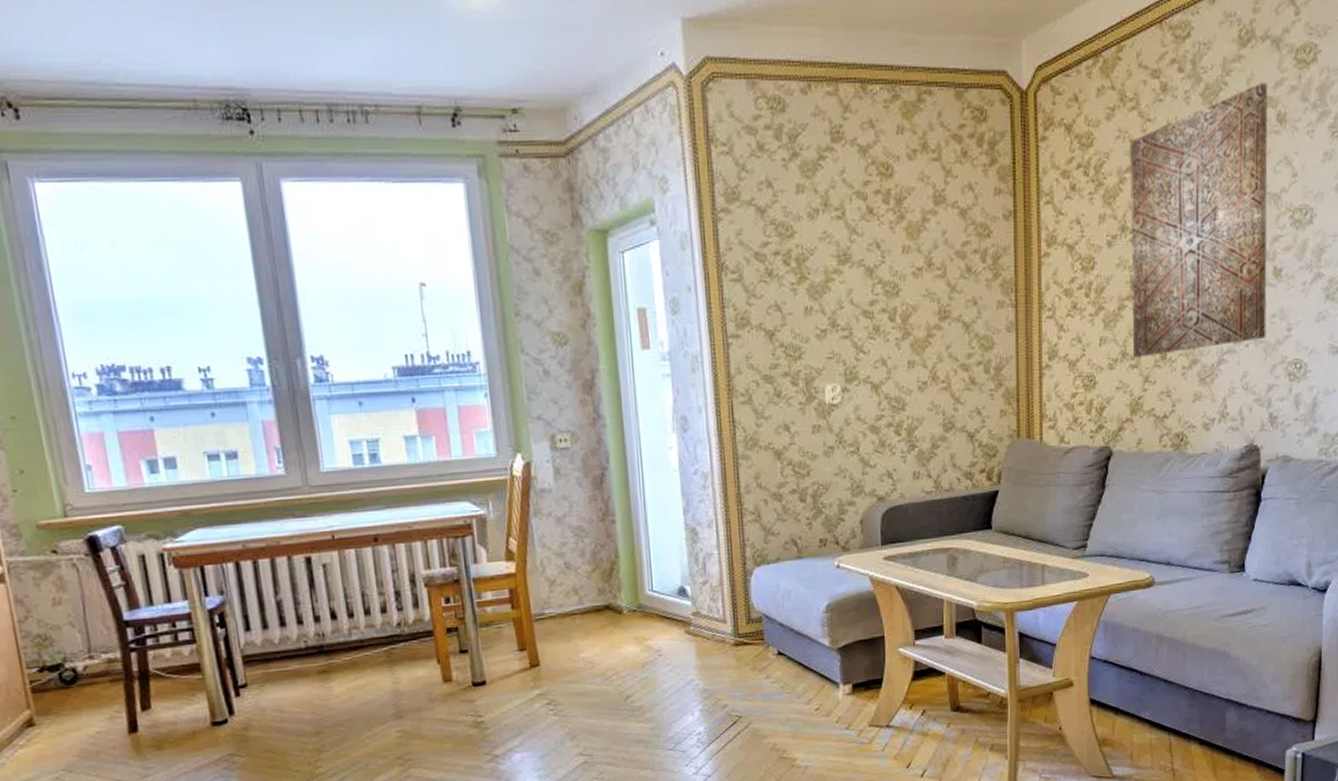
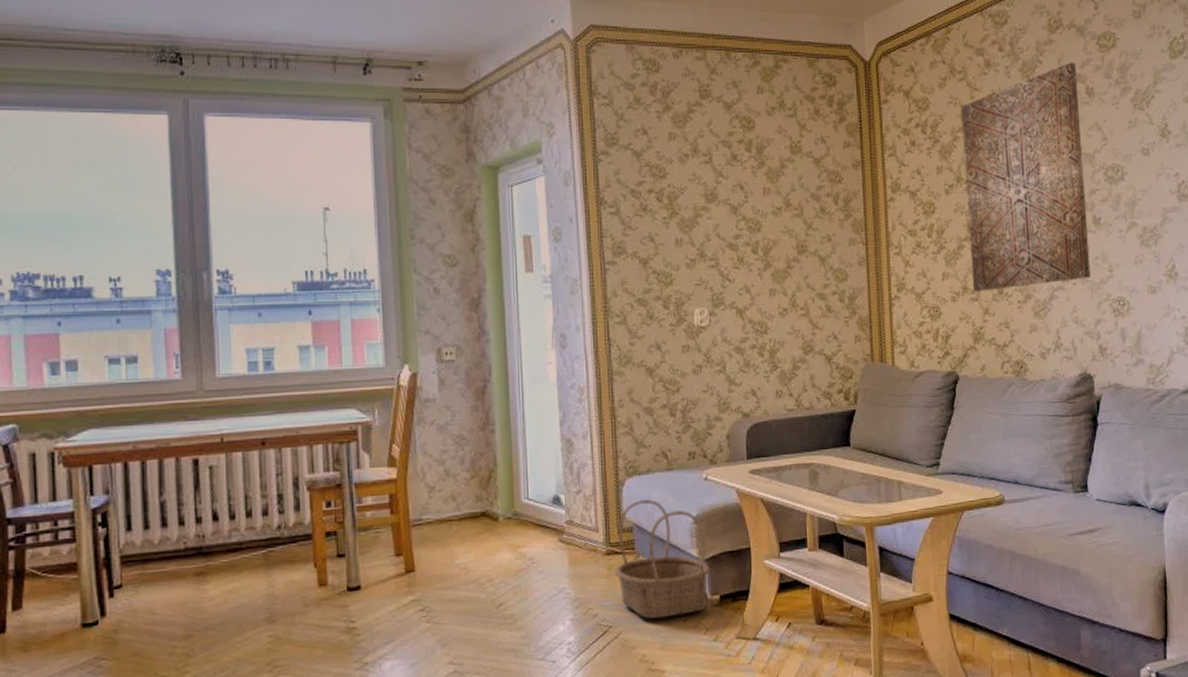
basket: none [743,589,842,709] -> present [614,500,710,619]

